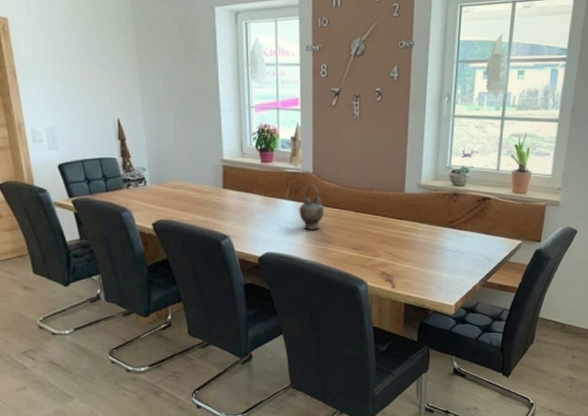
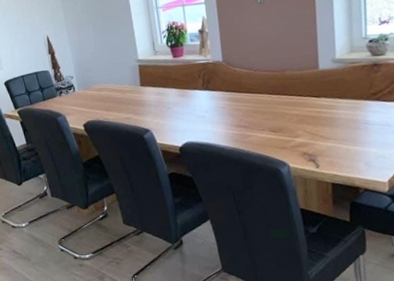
teapot: present [299,185,325,230] -> none [213,73,239,117]

